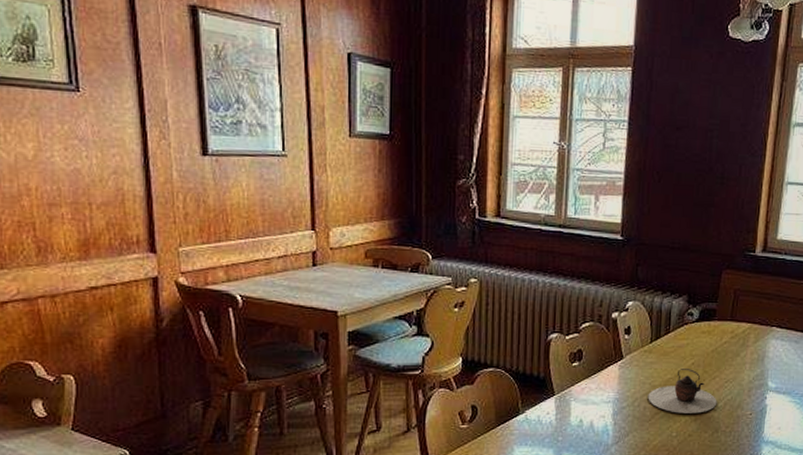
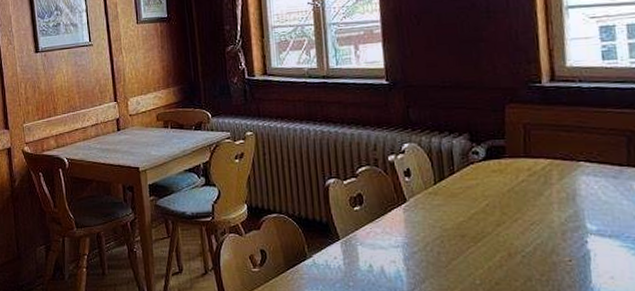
teapot: present [648,369,717,414] -> none [440,211,525,259]

